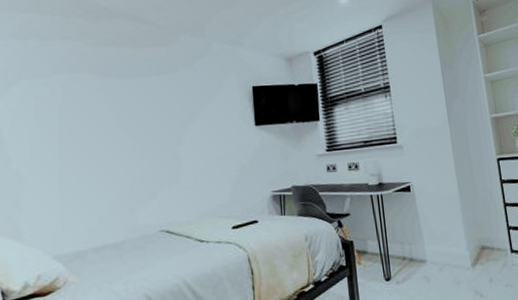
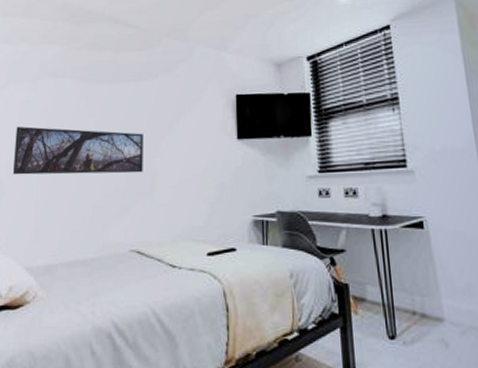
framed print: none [32,121,168,169] -> present [13,126,143,175]

